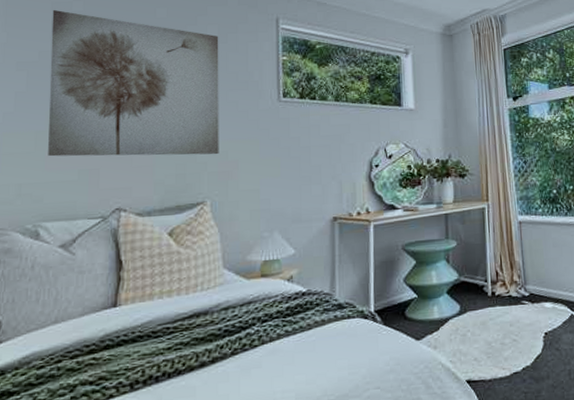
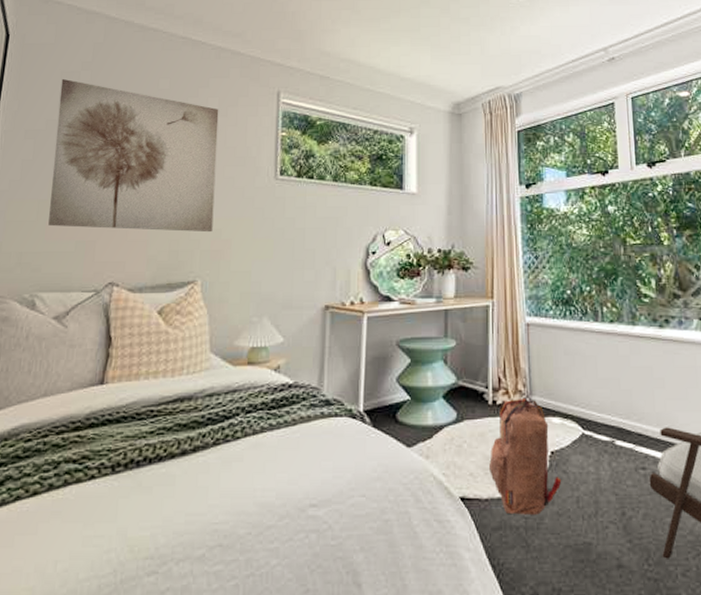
backpack: none [491,287,556,391] -> present [489,397,562,515]

